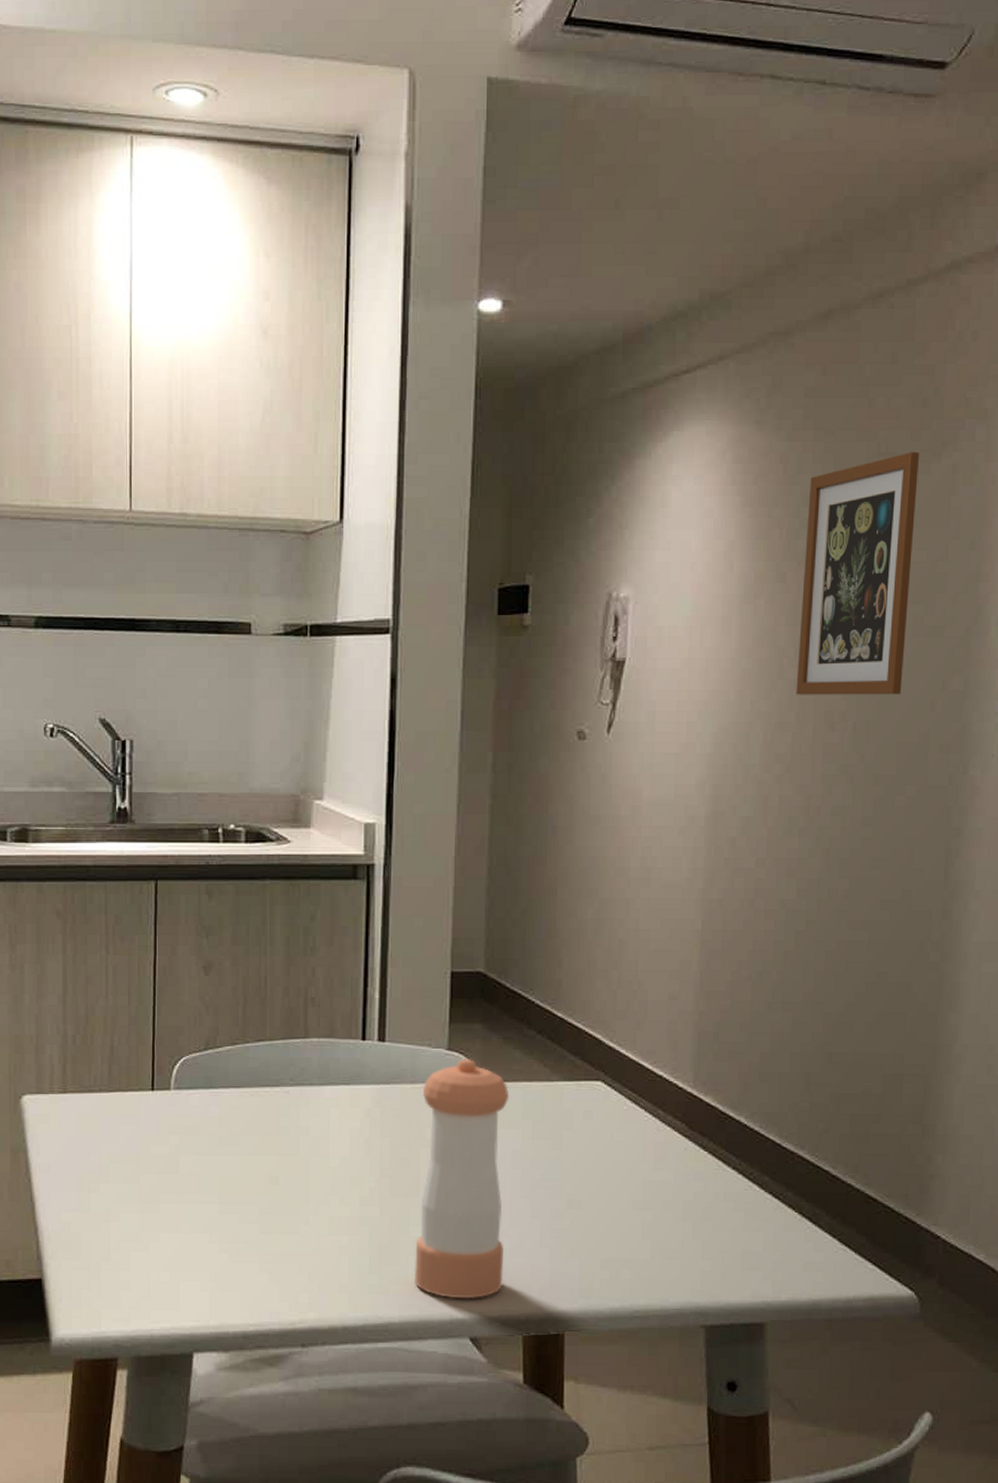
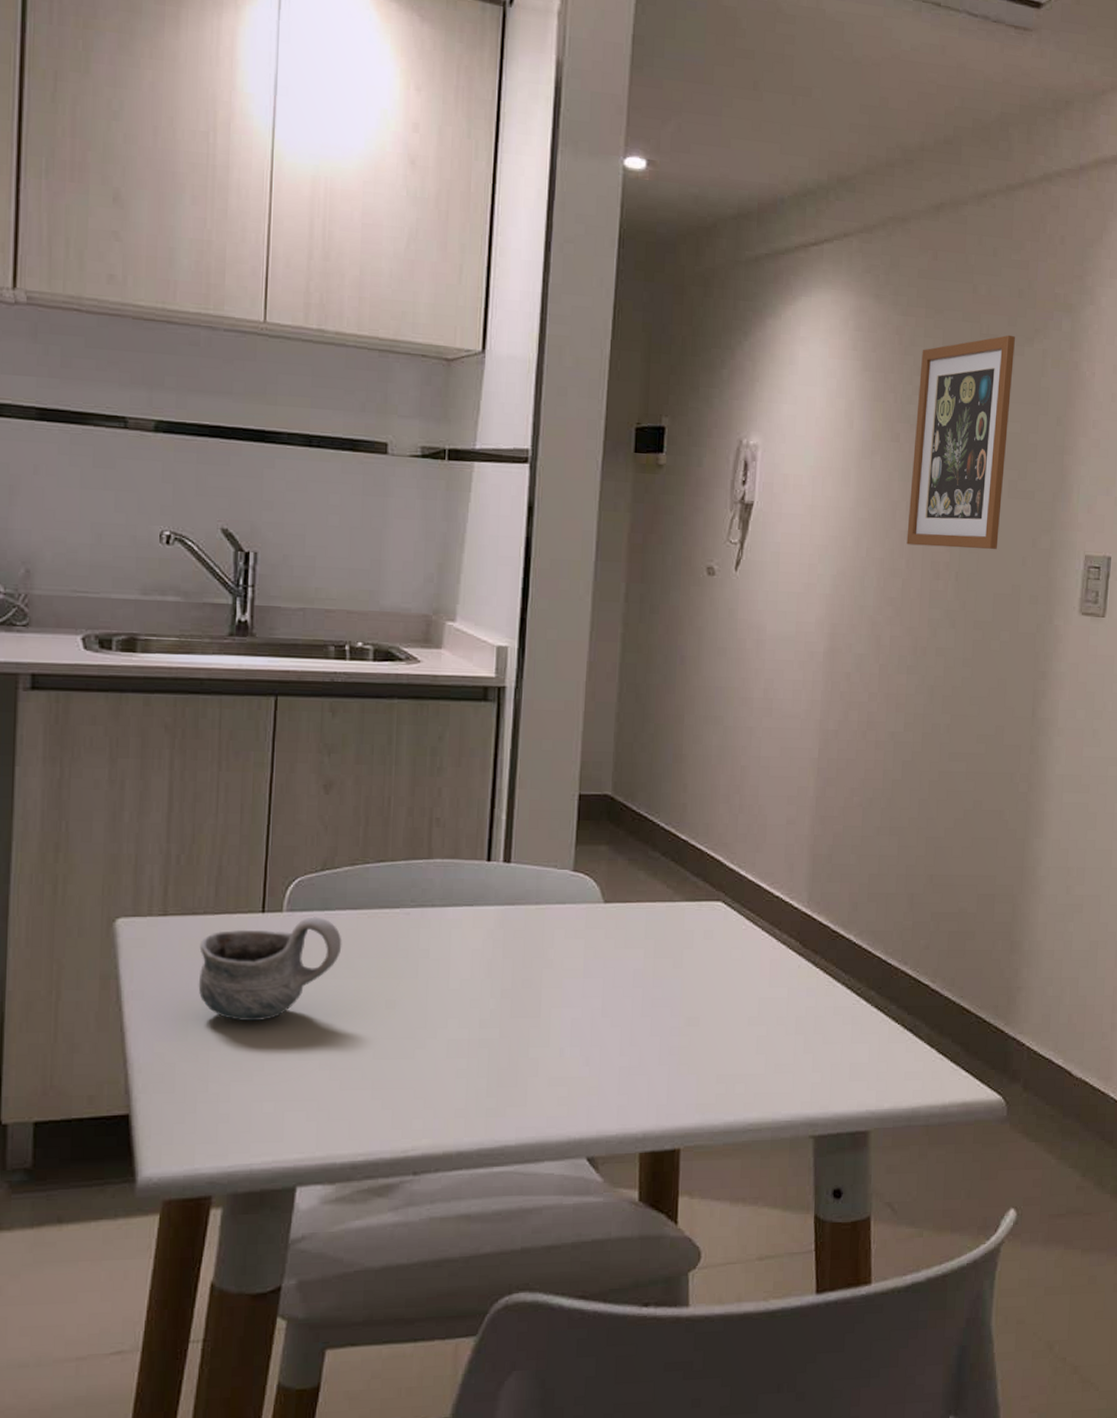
mug: none [97,1095,227,1195] -> present [198,917,342,1022]
pepper shaker: present [414,1059,510,1299] -> none [532,880,633,1120]

